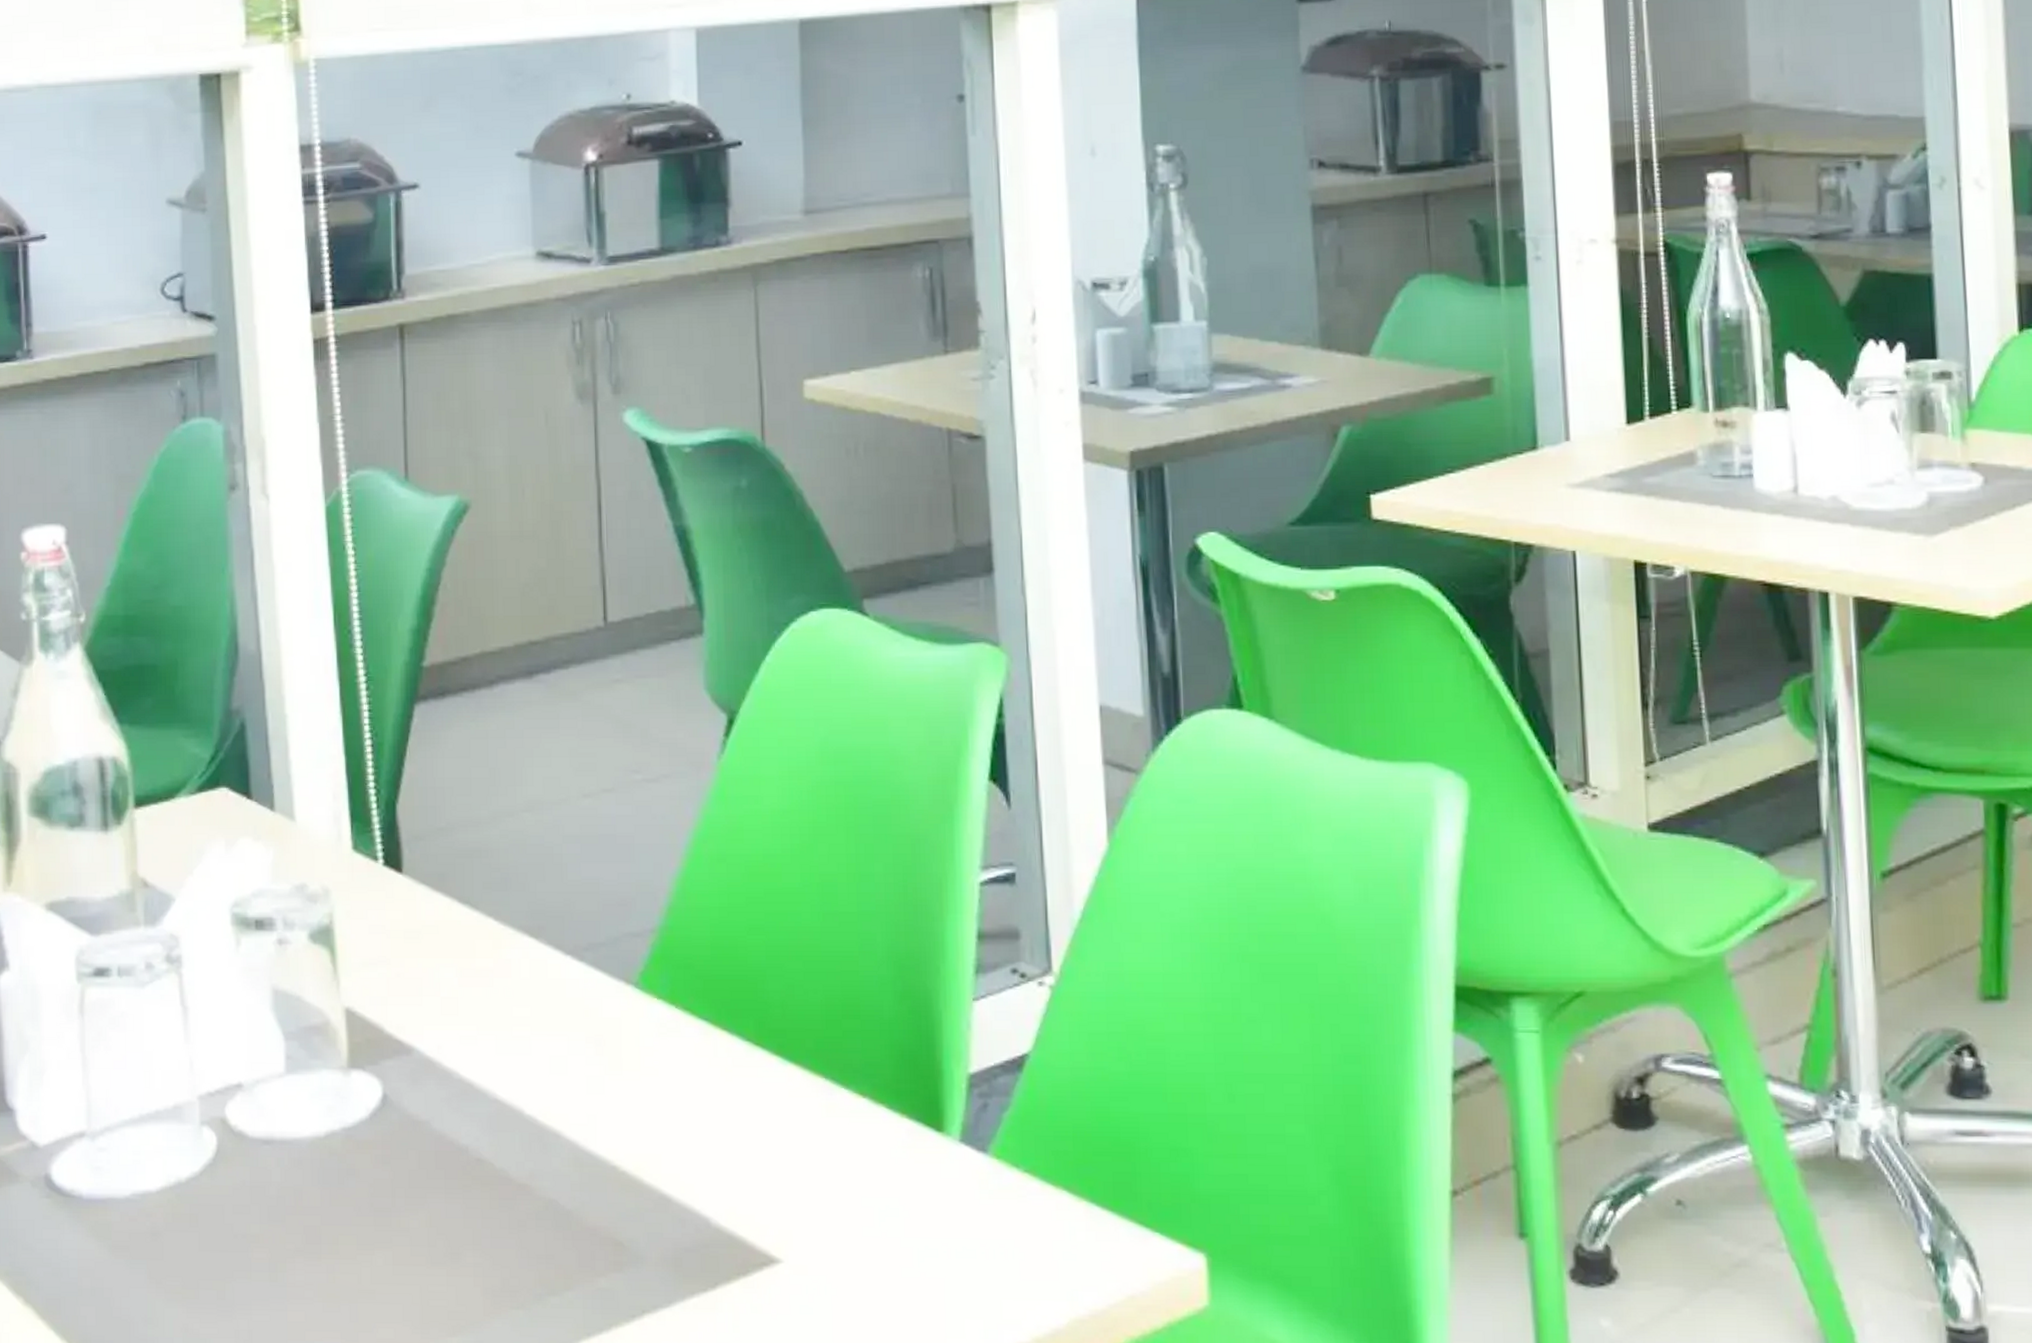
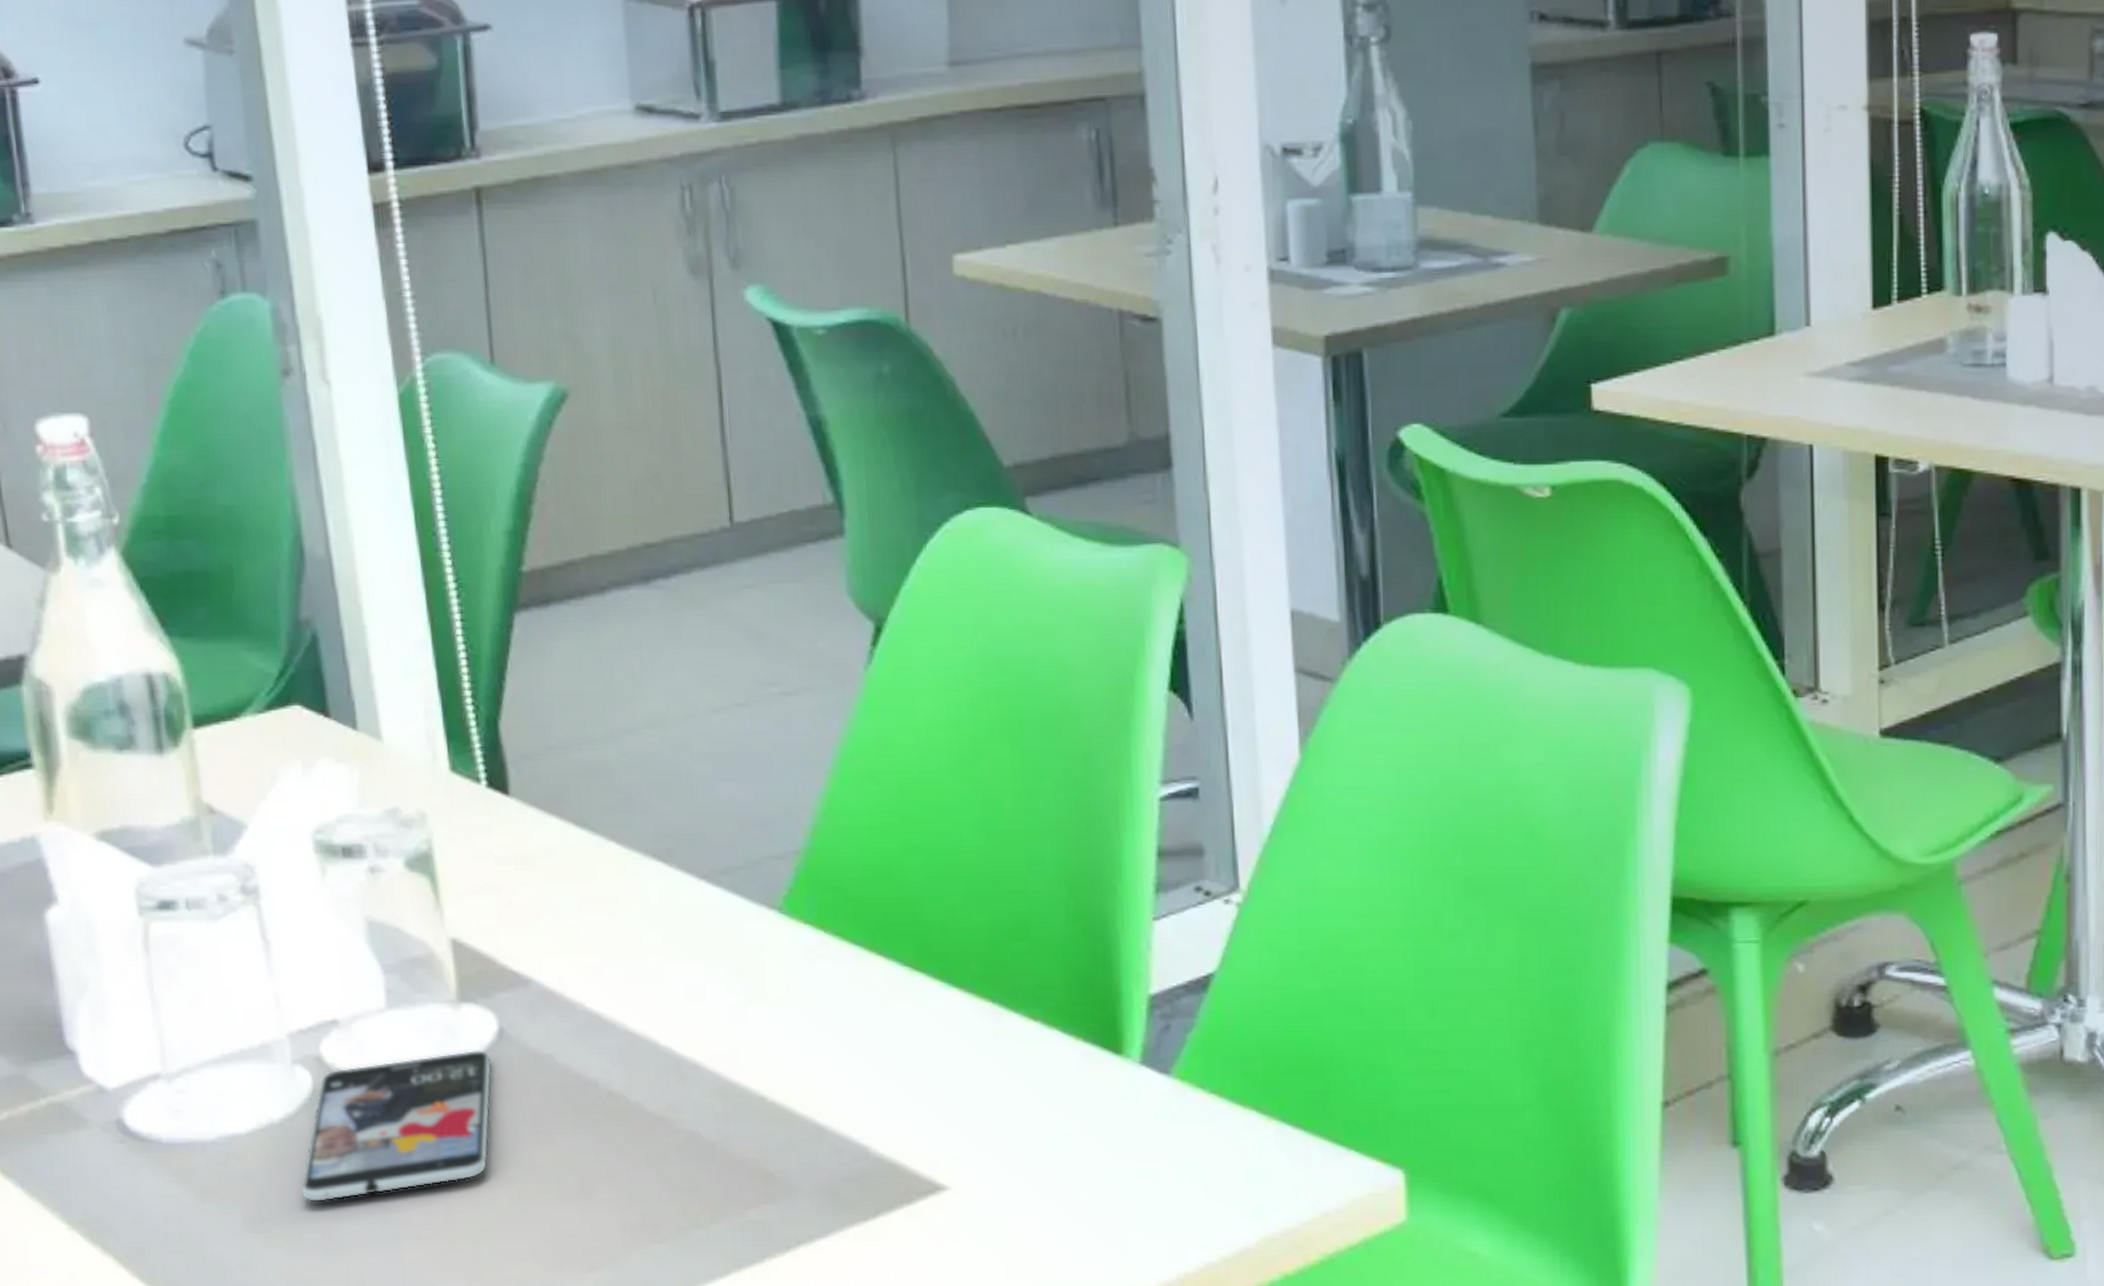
smartphone: none [201,1114,376,1260] -> present [300,1049,493,1203]

